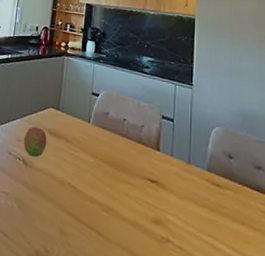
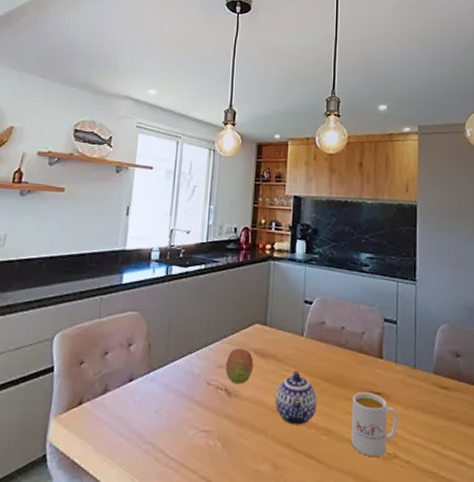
teapot: none [64,151,100,200] -> present [275,370,317,425]
mug: none [128,178,172,239] -> present [351,392,397,458]

